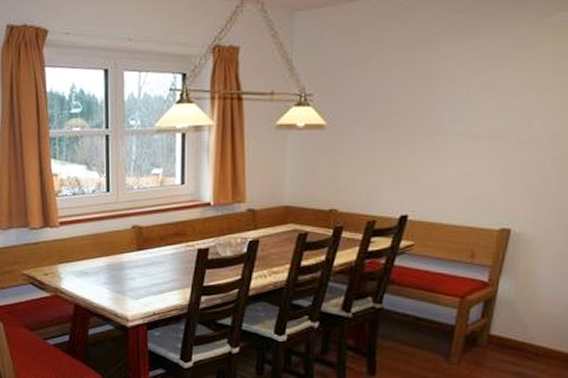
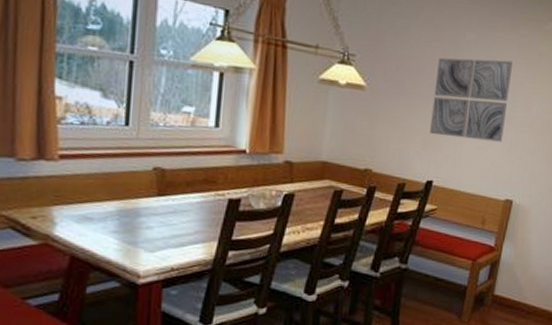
wall art: none [402,69,506,166] -> present [430,57,514,142]

